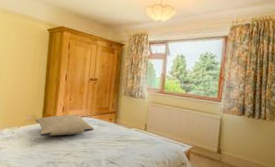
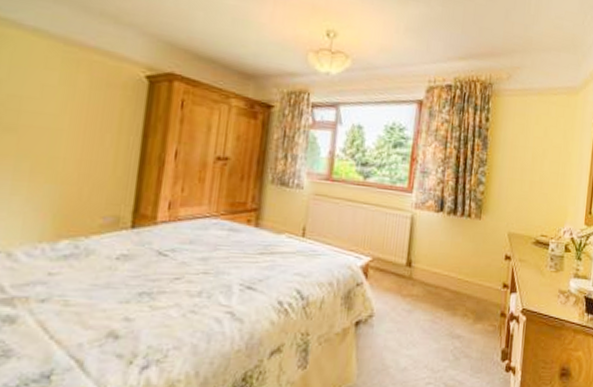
pillow: present [35,114,94,136] -> none [118,214,222,251]

